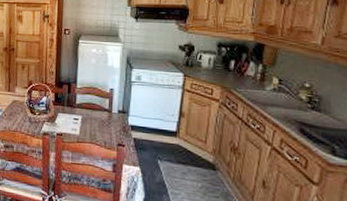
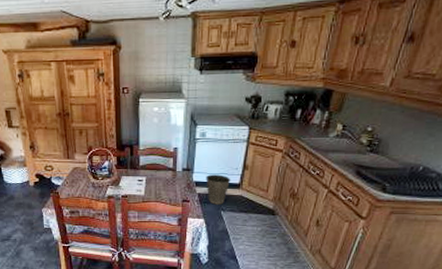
waste basket: none [141,119,168,153] -> present [206,174,231,205]

